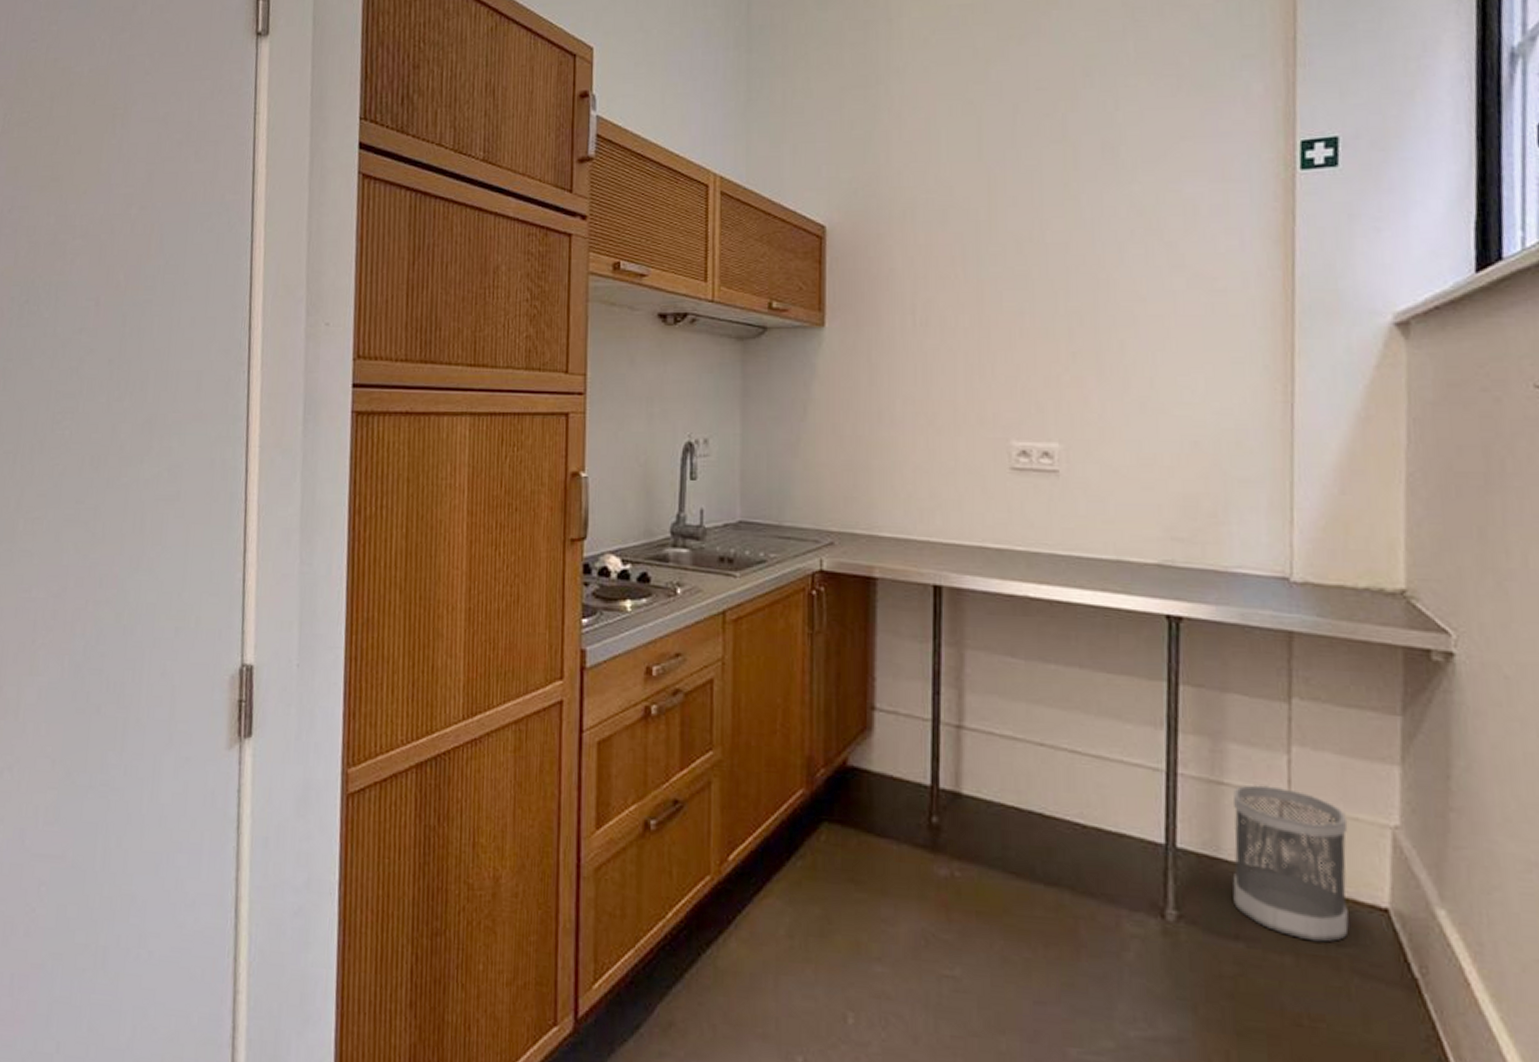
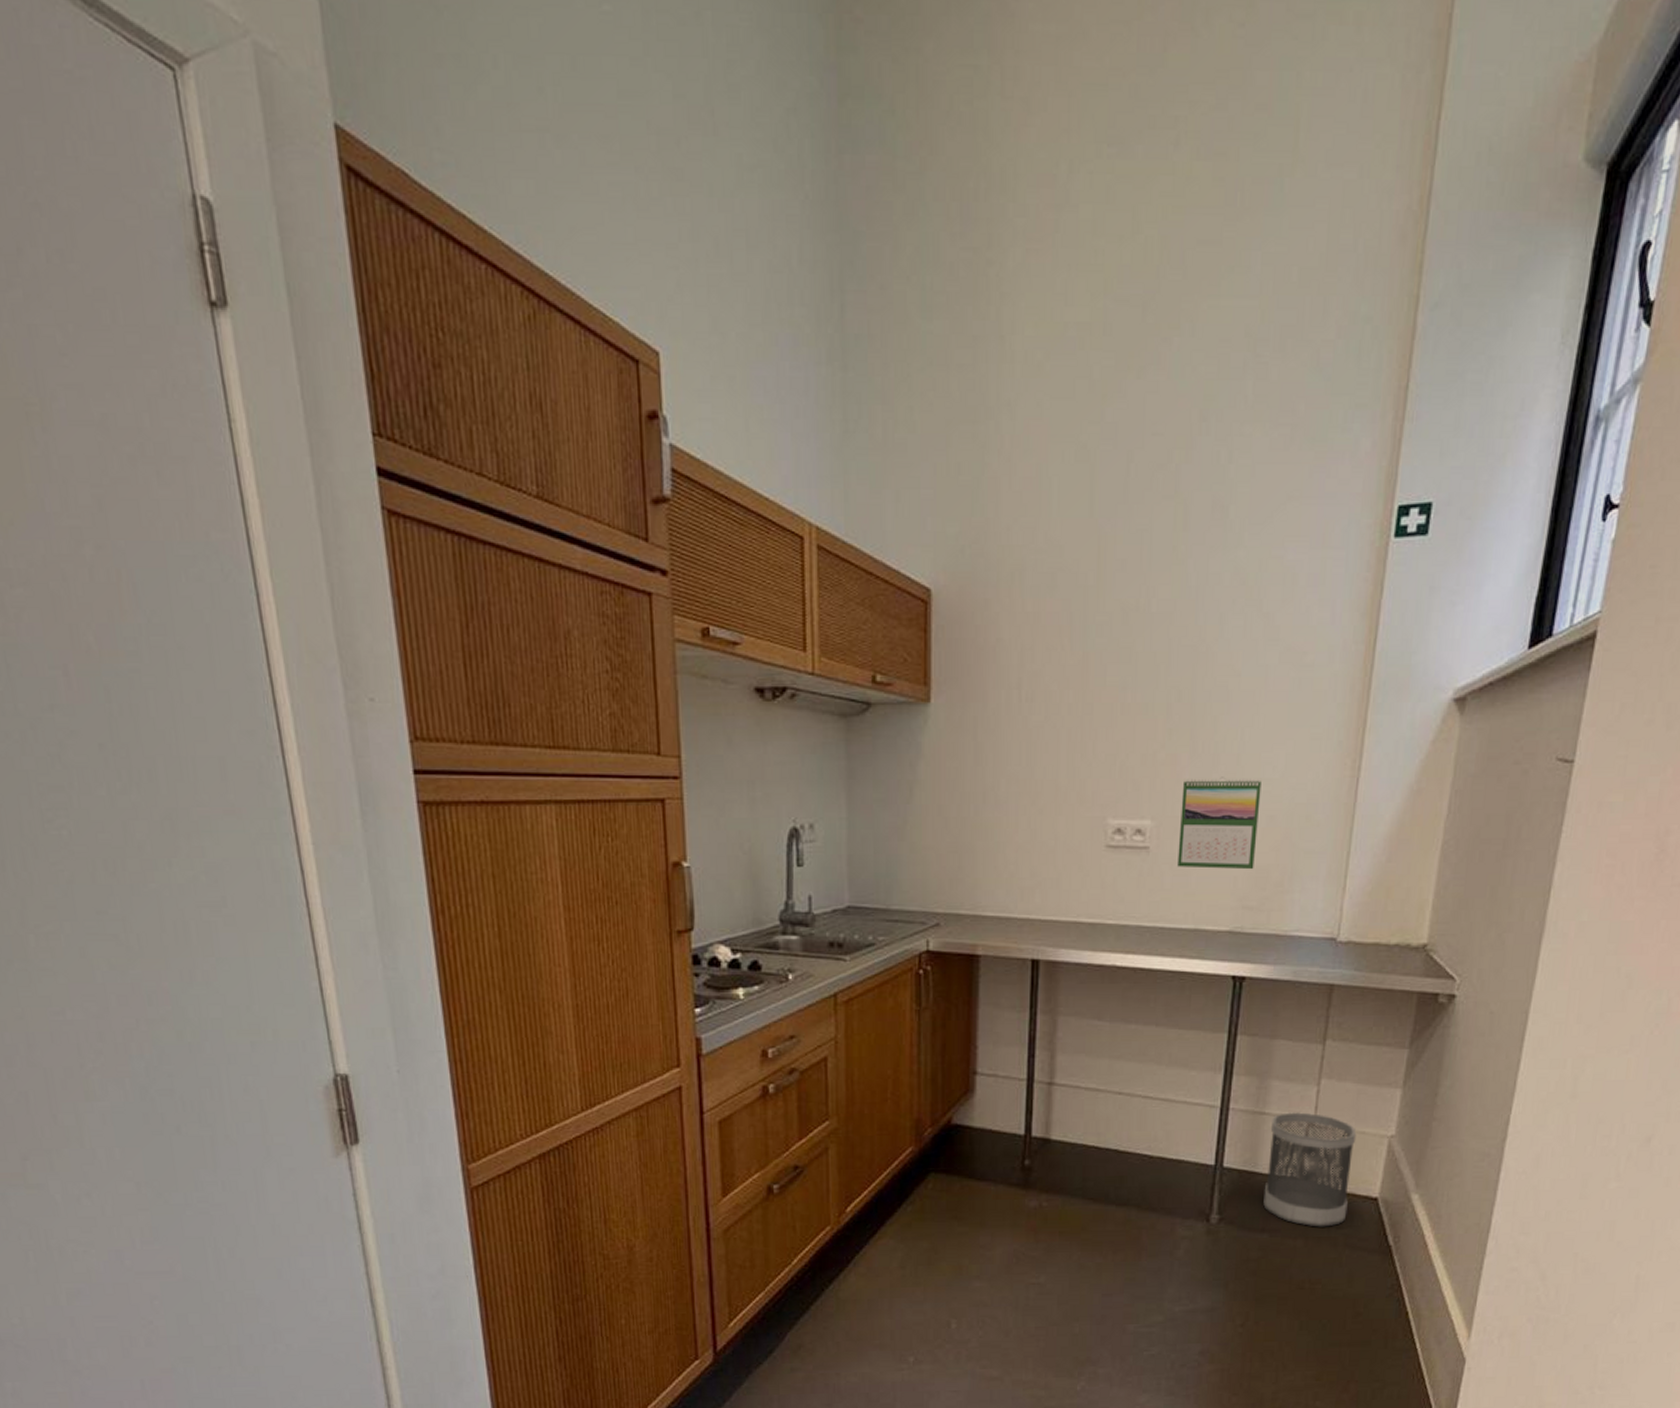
calendar: none [1091,400,1181,498] -> present [1177,777,1262,870]

